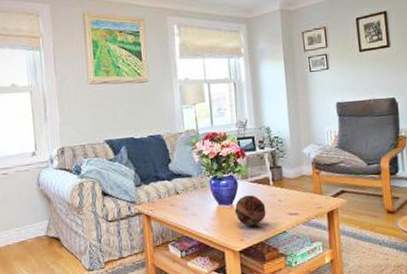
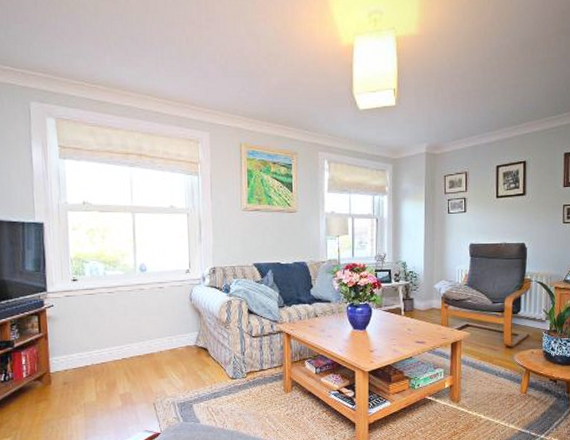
decorative ball: present [234,195,266,226] -> none [367,323,396,350]

